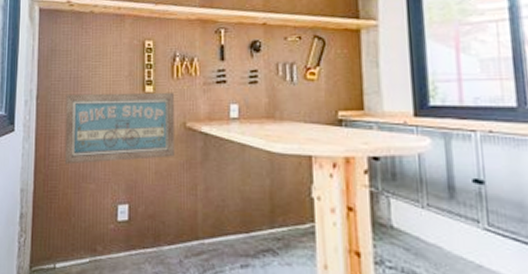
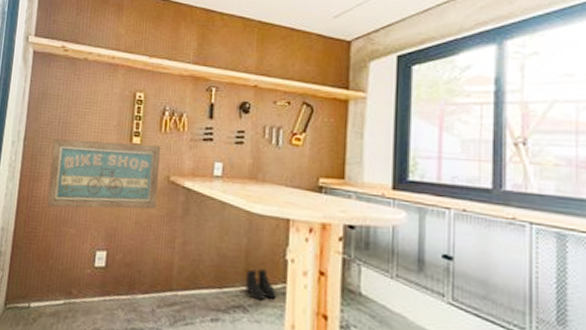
boots: none [271,209,306,242] -> present [245,268,277,301]

